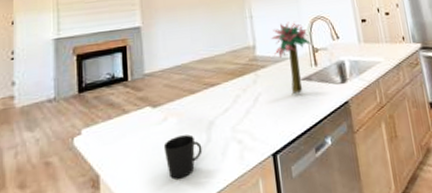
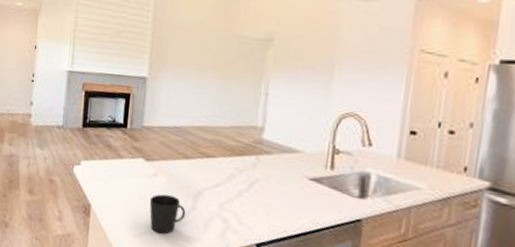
flower bouquet: present [271,21,311,95] -> none [284,110,333,194]

